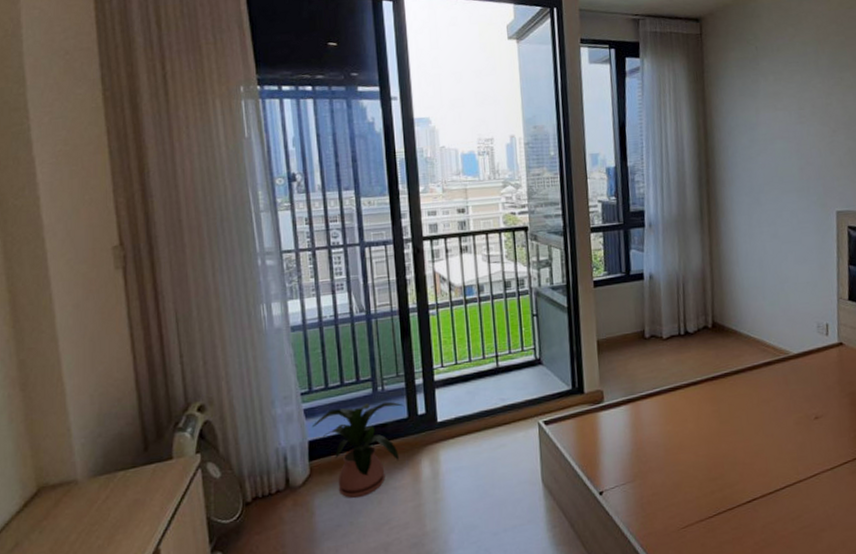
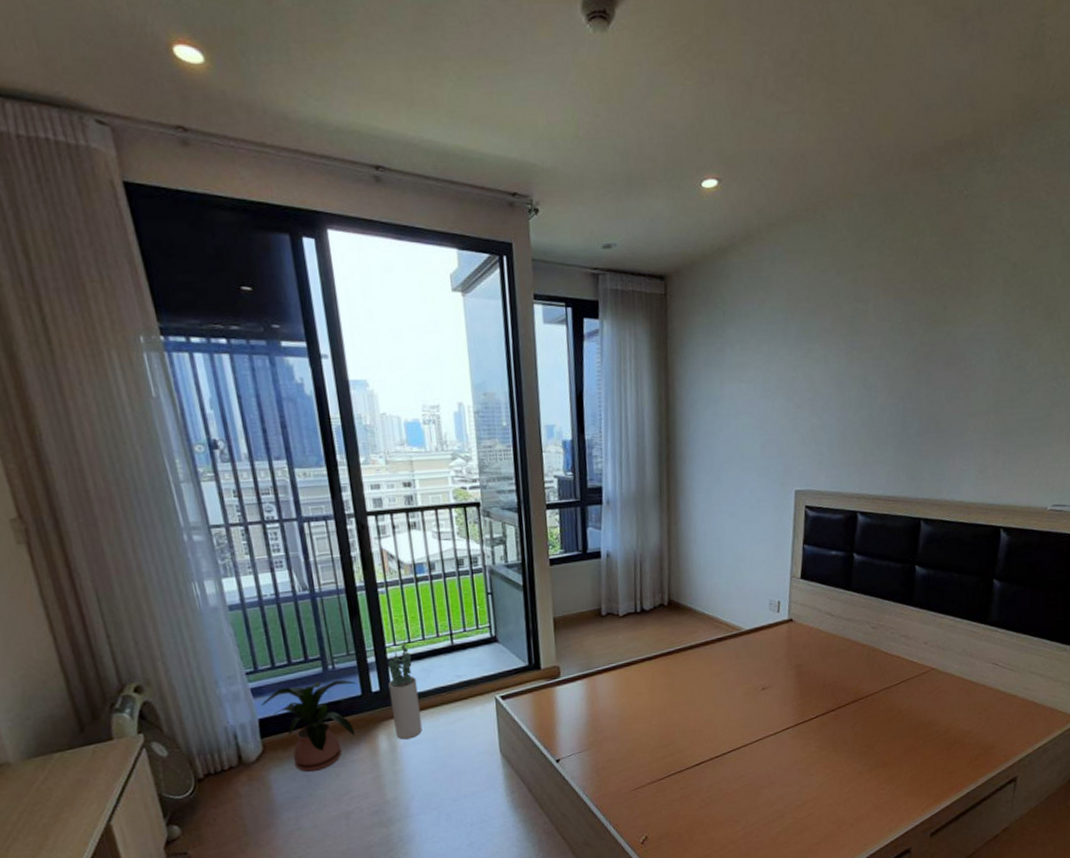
vase: none [434,361,465,466] -> present [388,640,423,740]

